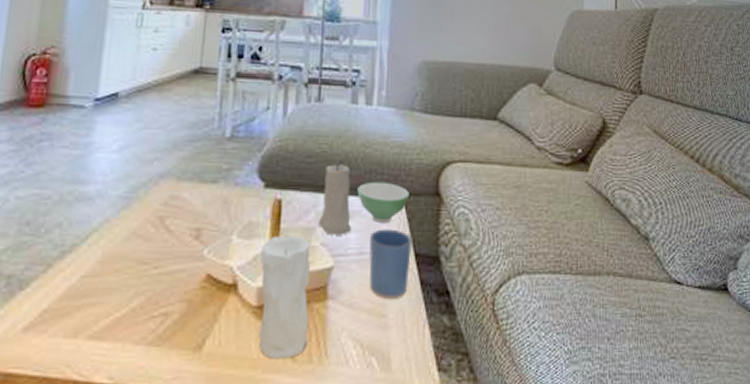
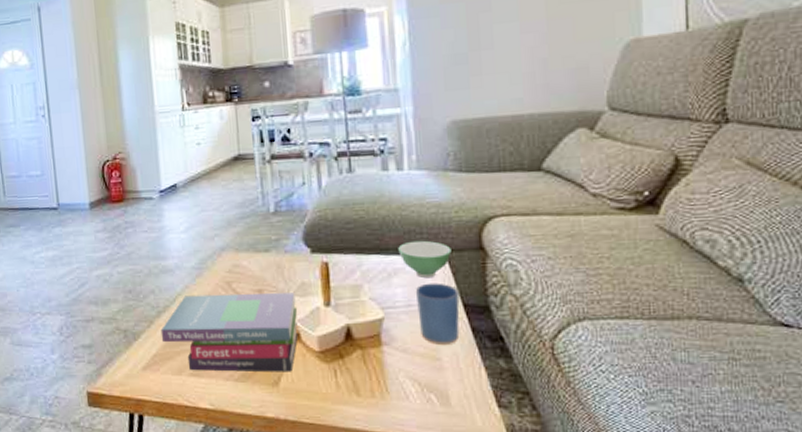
books: none [58,232,239,333] -> present [160,293,298,372]
candle: present [258,235,311,359] -> none [316,292,368,394]
candle: present [317,160,352,235] -> none [364,223,398,291]

